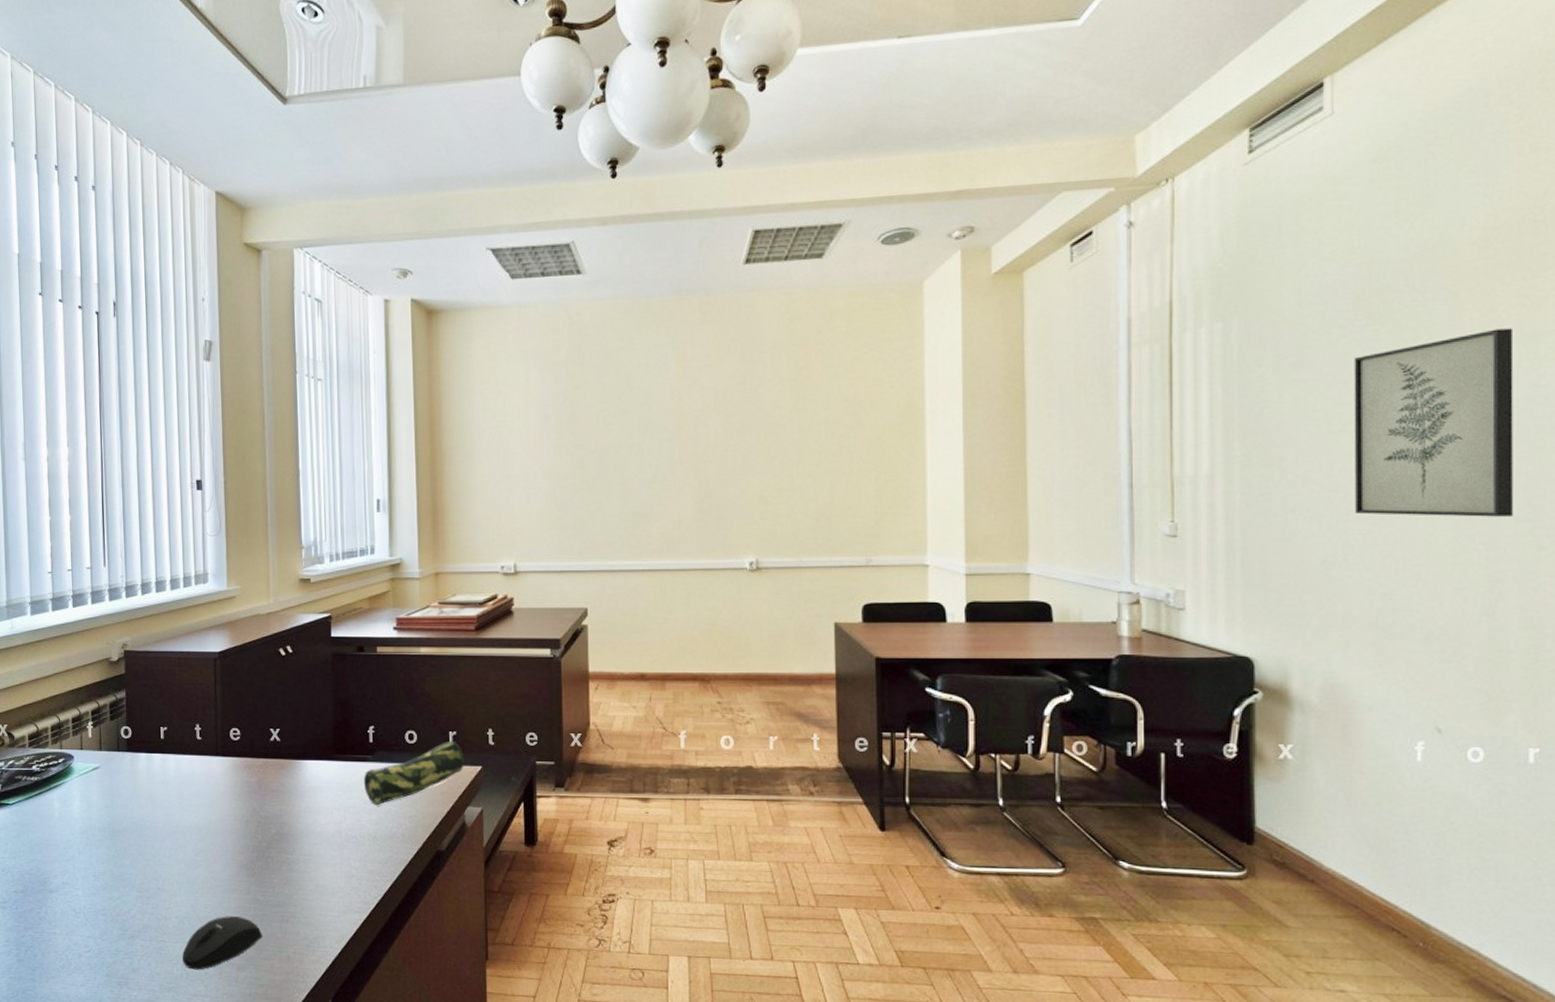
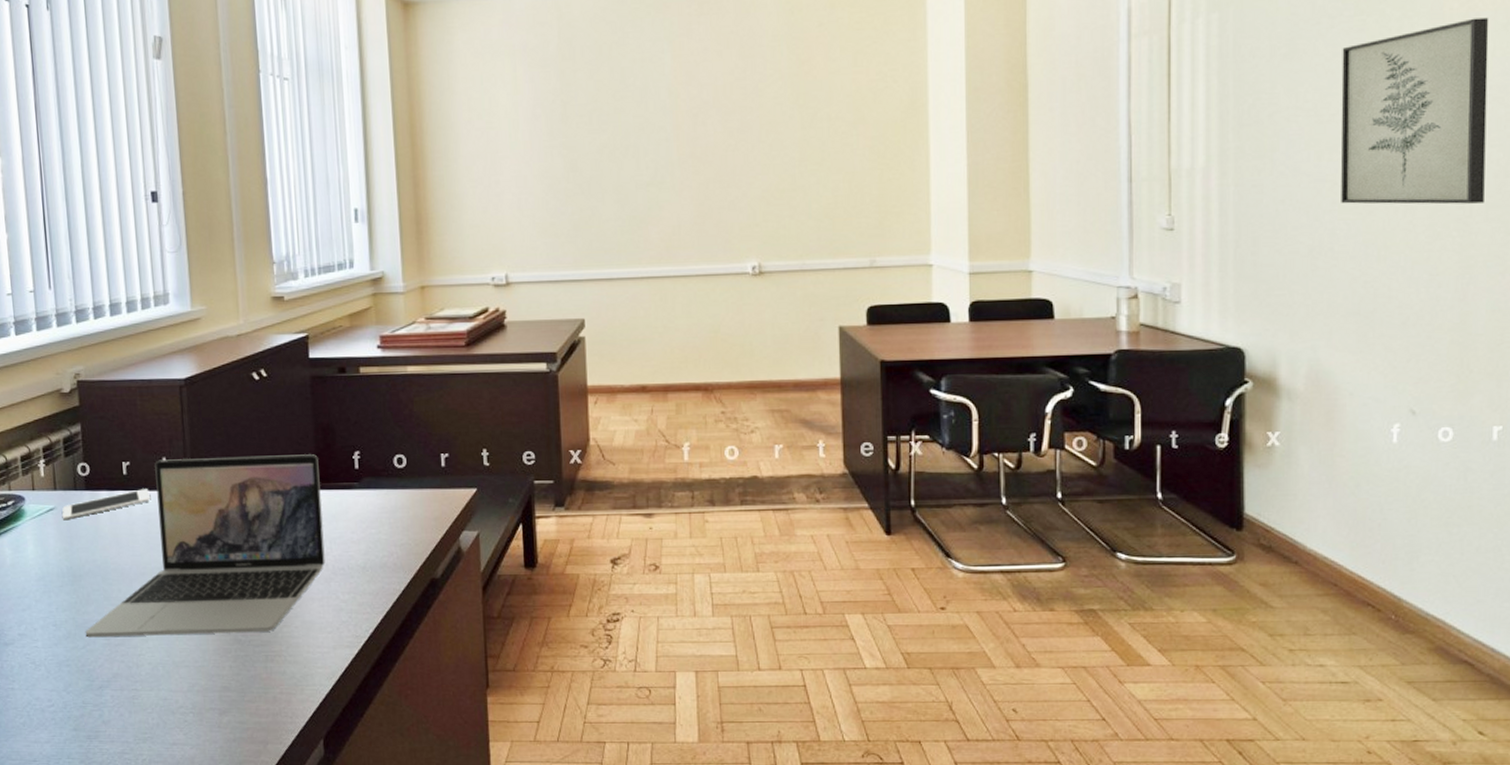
cell phone: none [105,753,185,779] -> present [62,489,151,521]
laptop: none [120,726,339,893] -> present [85,454,325,638]
mouse: present [182,916,262,970] -> none [158,659,245,718]
pencil case: present [363,740,464,805] -> none [349,463,458,534]

